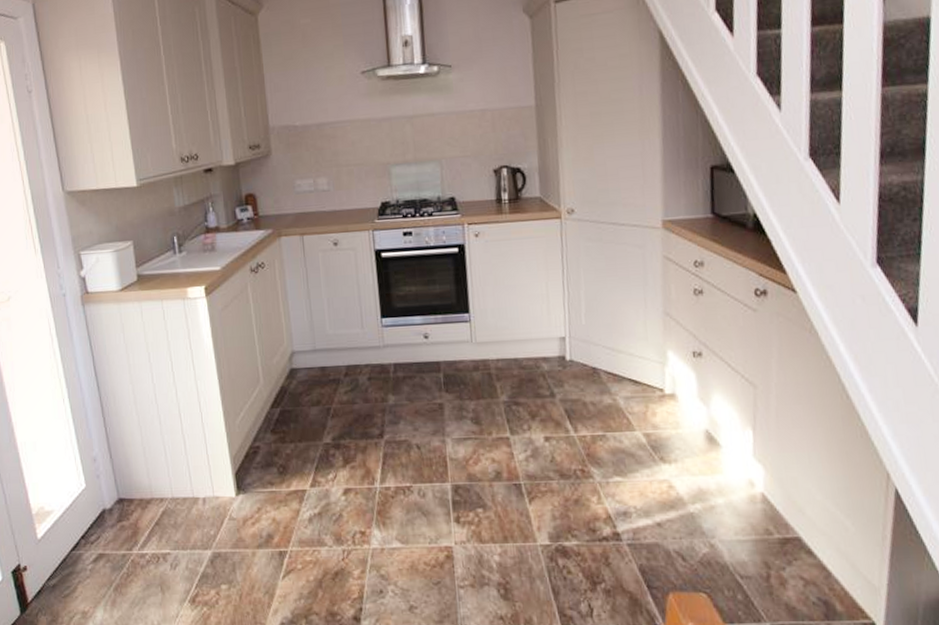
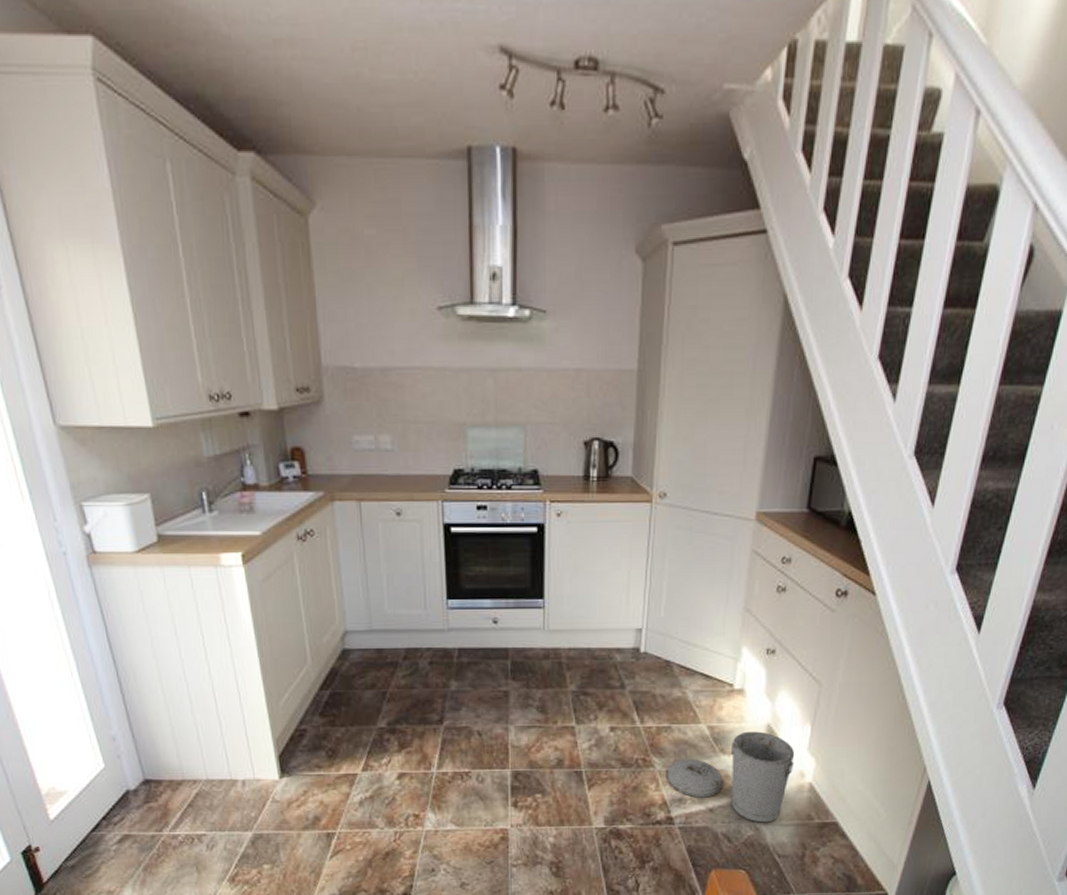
trash can: none [606,437,741,539] -> present [665,731,795,823]

